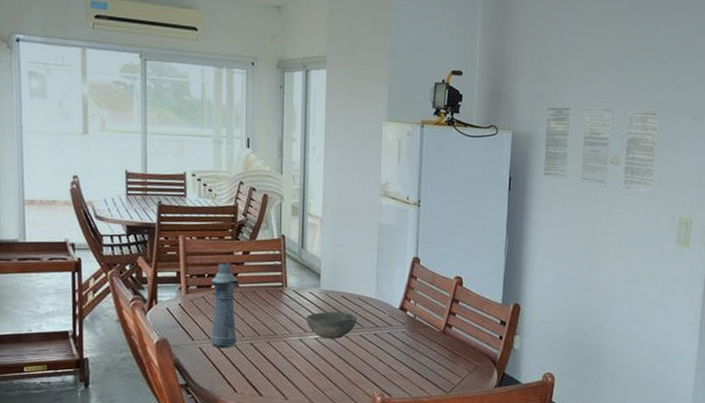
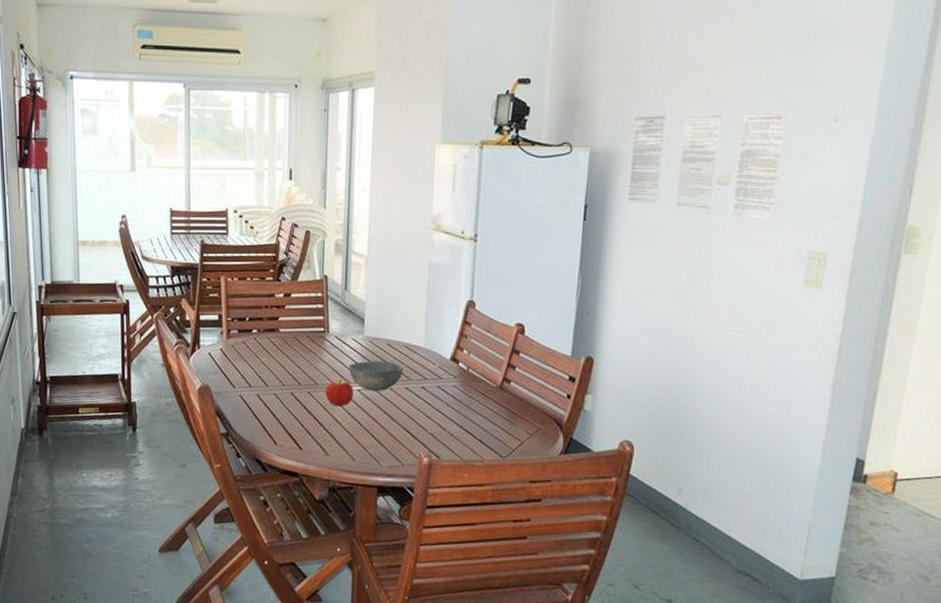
bottle: present [211,262,238,348] -> none [251,305,279,397]
fruit: none [284,330,311,354] -> present [325,380,353,407]

